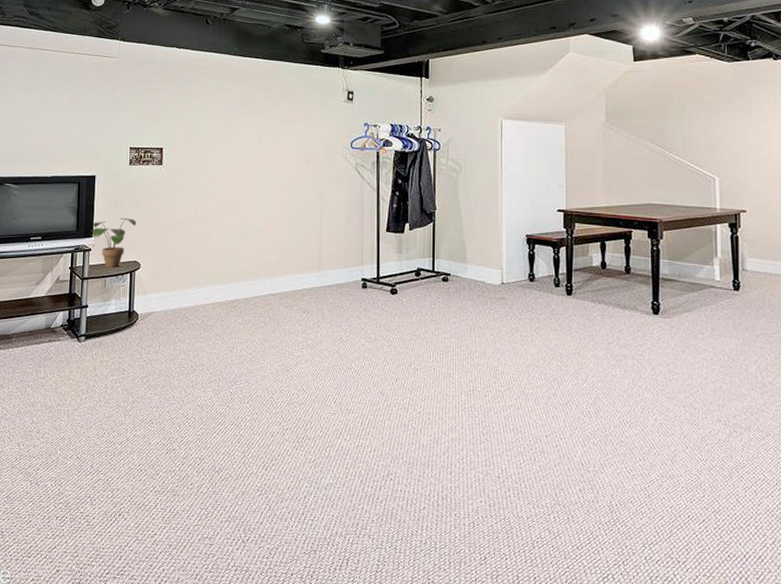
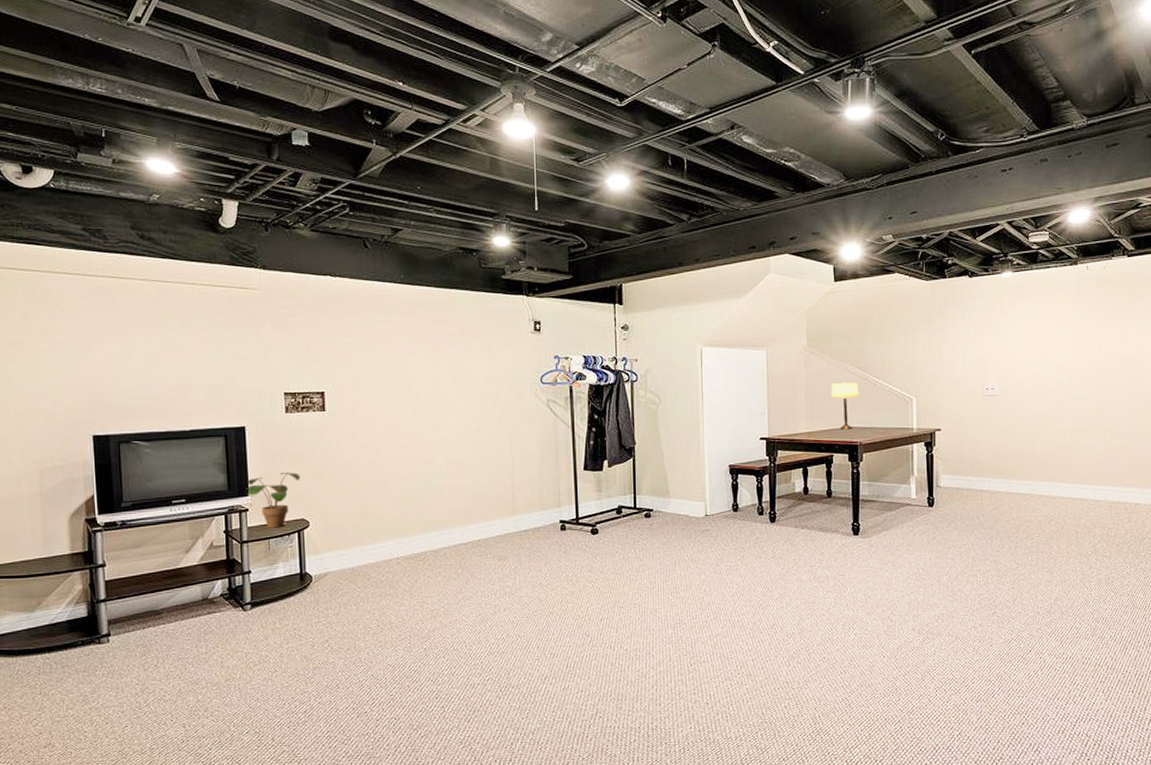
table lamp: none [630,159,659,207] -> present [831,382,859,431]

